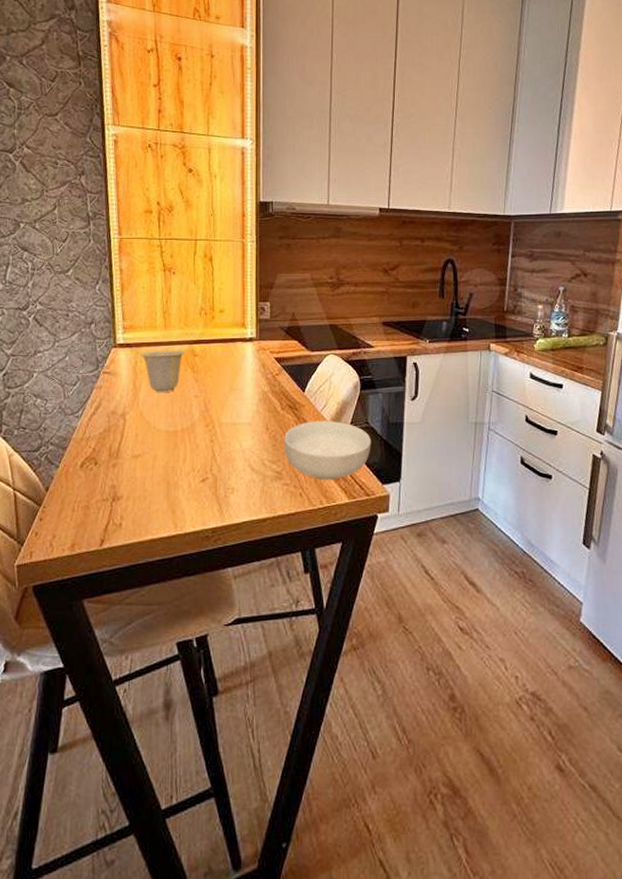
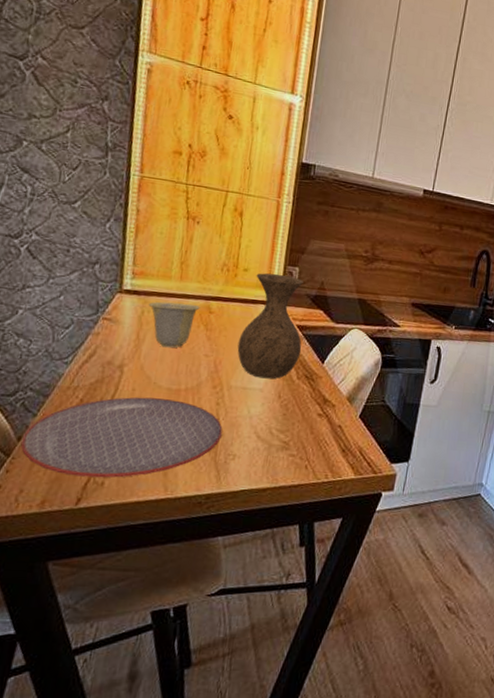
plate: none [49,441,219,520] -> present [20,397,223,478]
vase: none [223,311,282,413] -> present [237,273,304,379]
cereal bowl: present [284,421,371,480] -> none [294,393,386,455]

